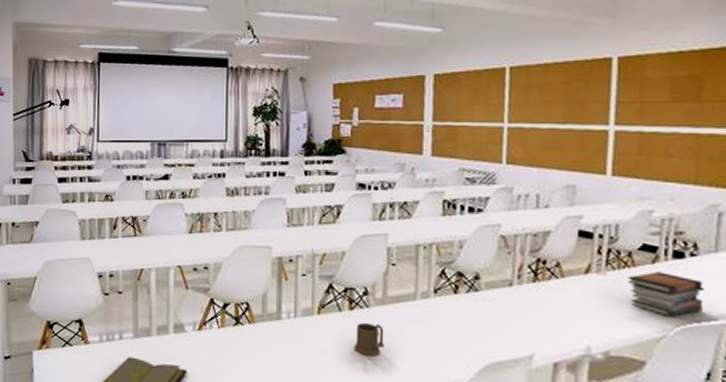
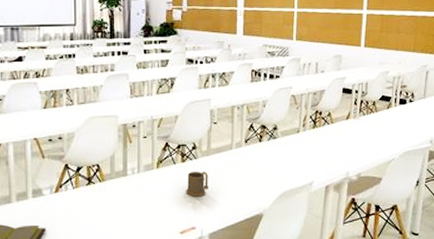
book stack: present [628,272,705,317] -> none [373,115,417,145]

